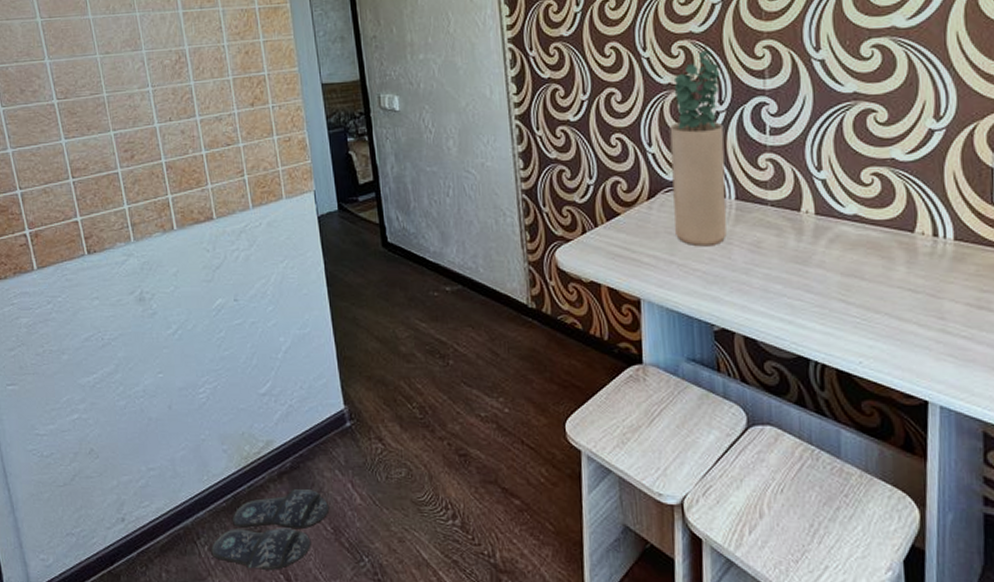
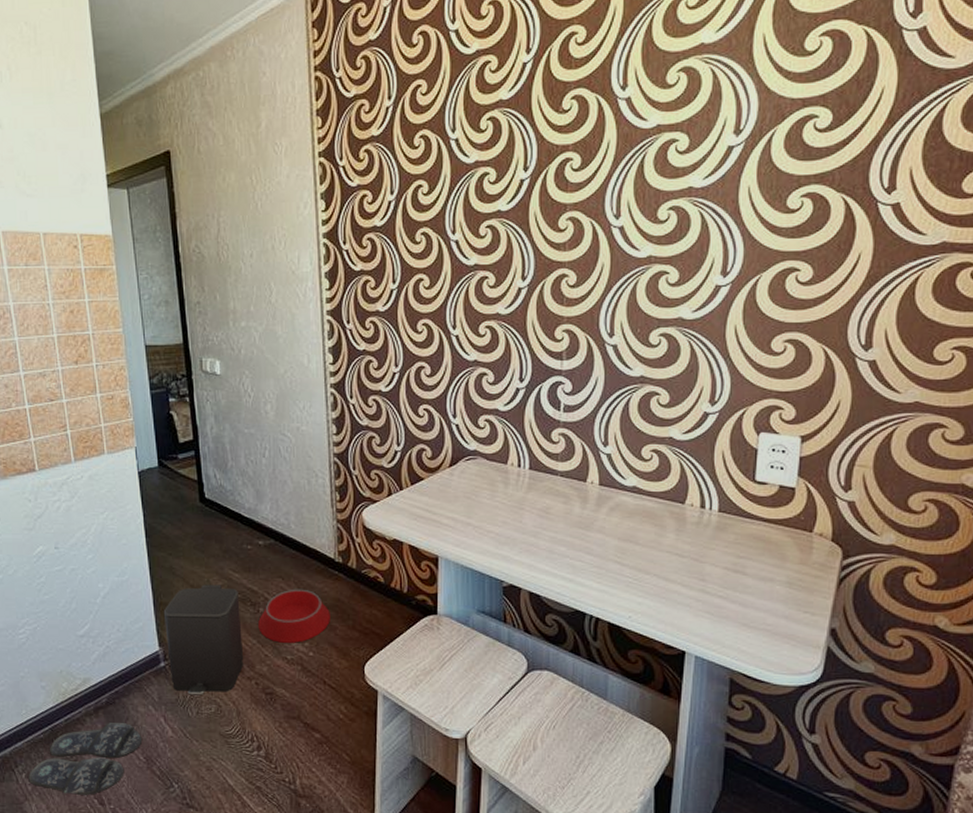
pedal bin: none [347,336,435,458] -> present [163,584,244,695]
pet bowl: none [448,338,526,399] -> present [258,589,330,643]
vase: present [669,41,727,247] -> none [473,322,523,511]

